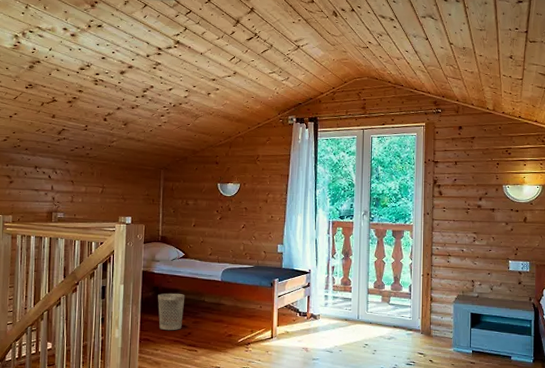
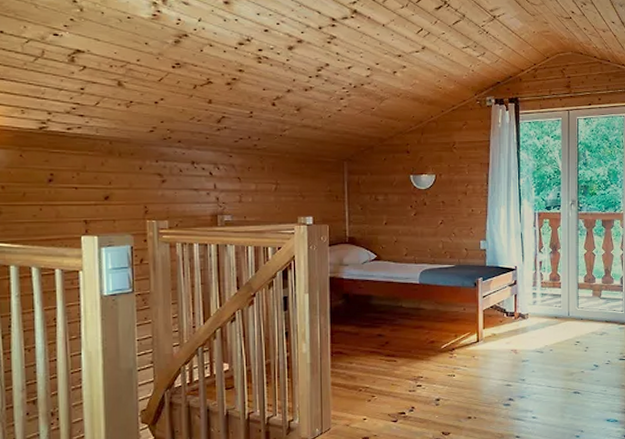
wastebasket: present [158,293,185,331] -> none [349,299,380,342]

